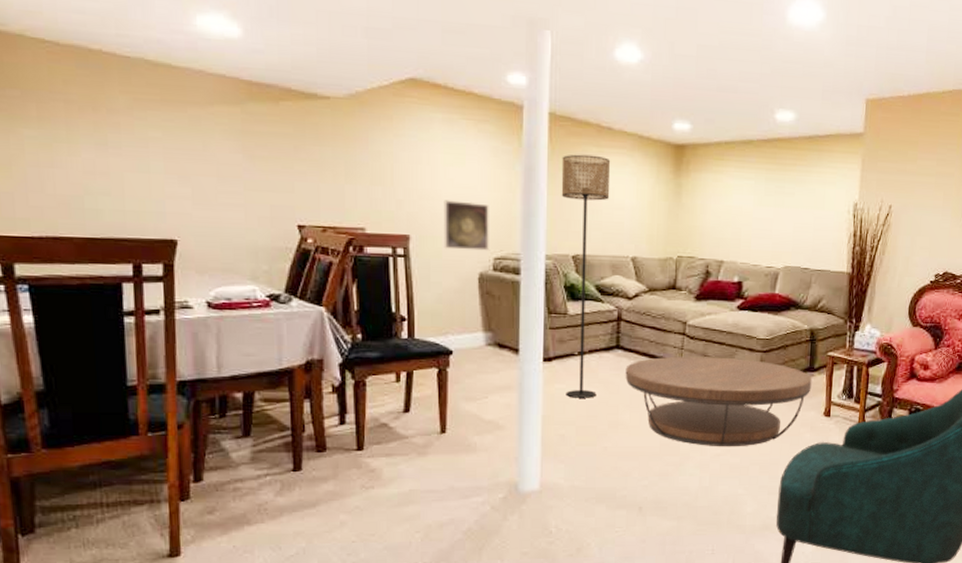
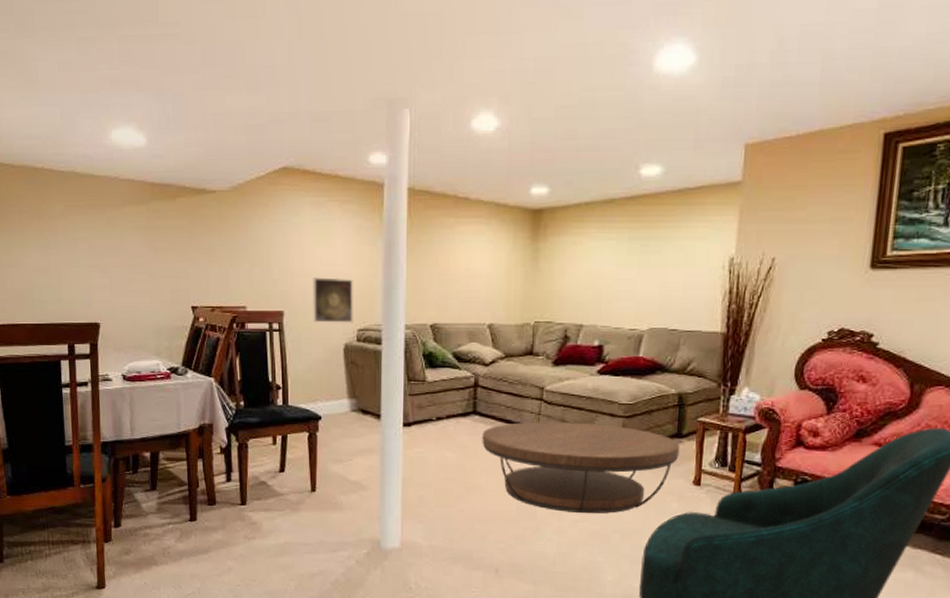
floor lamp: present [561,154,611,398] -> none [419,226,468,462]

